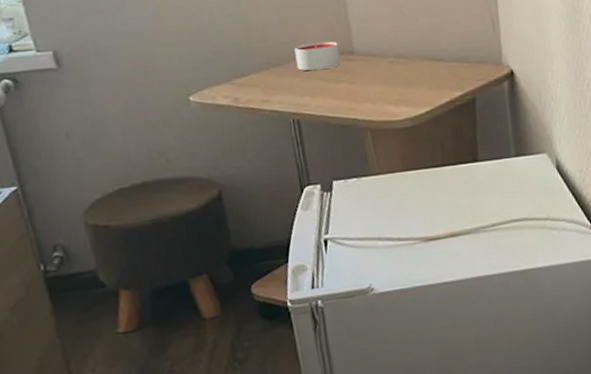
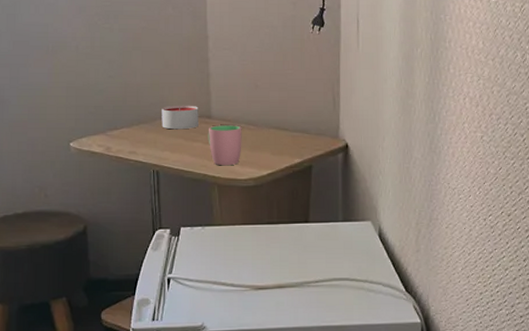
cup: none [352,60,394,108] -> present [208,125,242,166]

